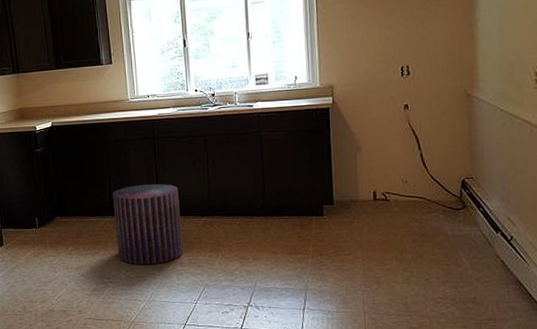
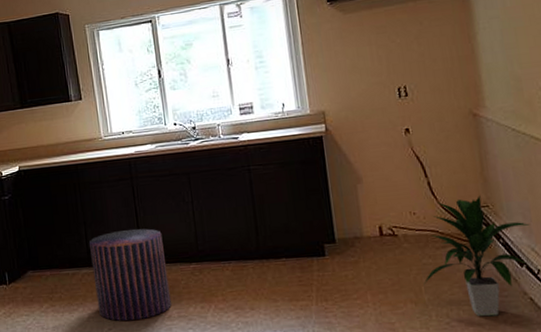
indoor plant: none [408,168,508,275] -> present [423,195,530,317]

